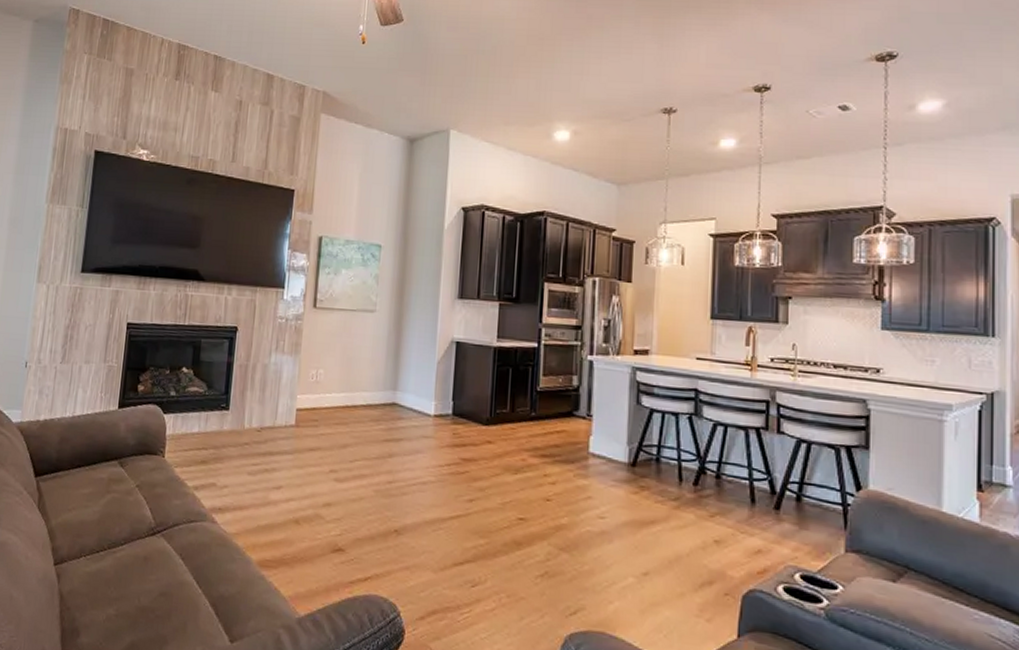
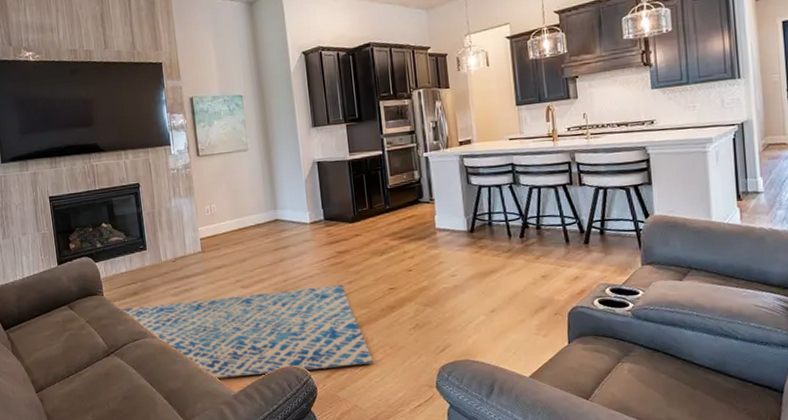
rug: none [182,477,483,613] -> present [121,285,373,379]

